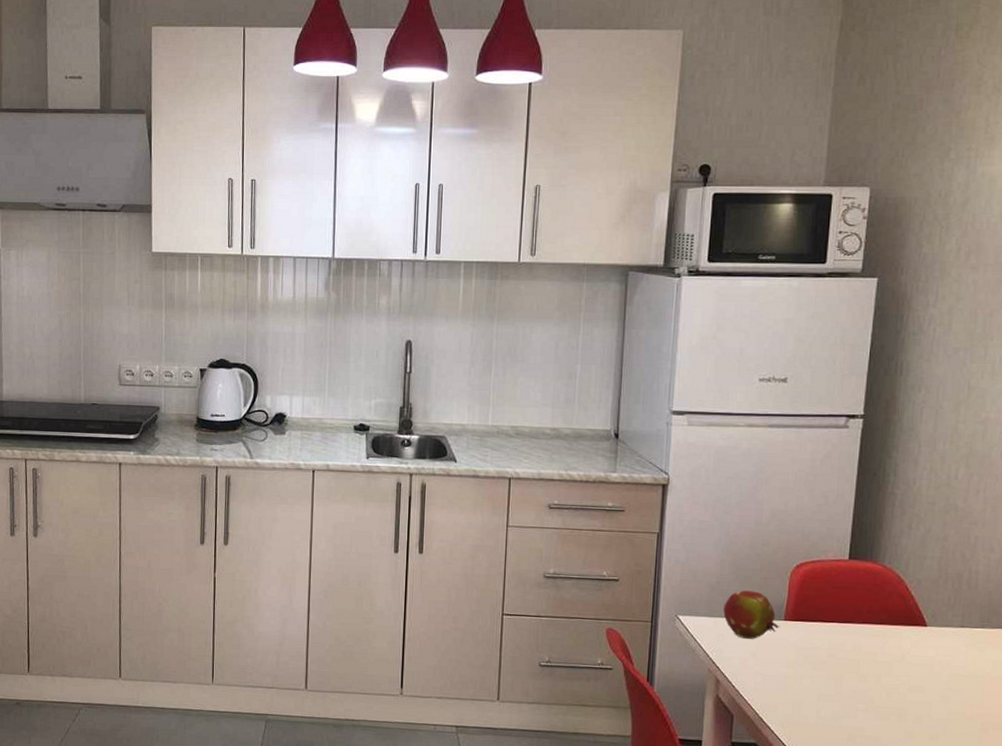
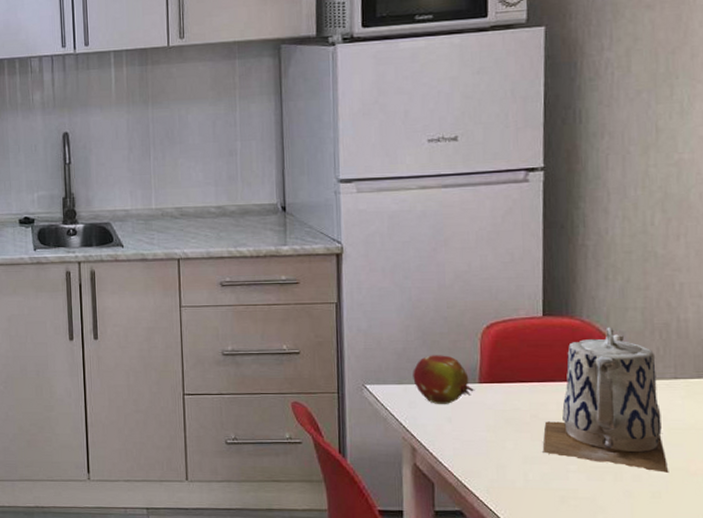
teapot: none [836,573,948,716] -> present [542,327,669,473]

